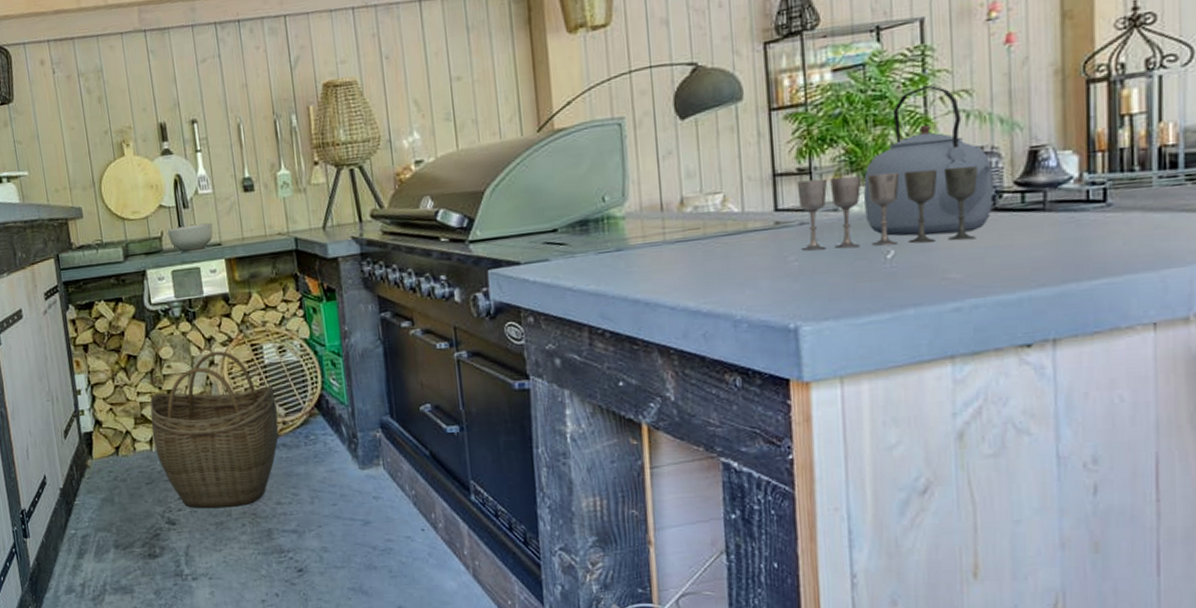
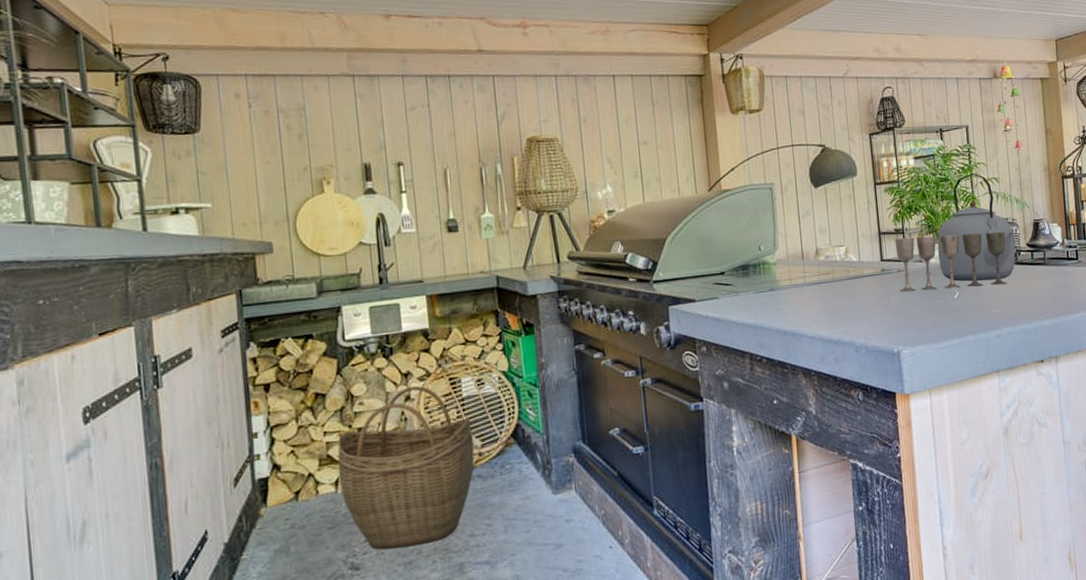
bowl: present [166,222,213,253] -> none [366,260,415,289]

